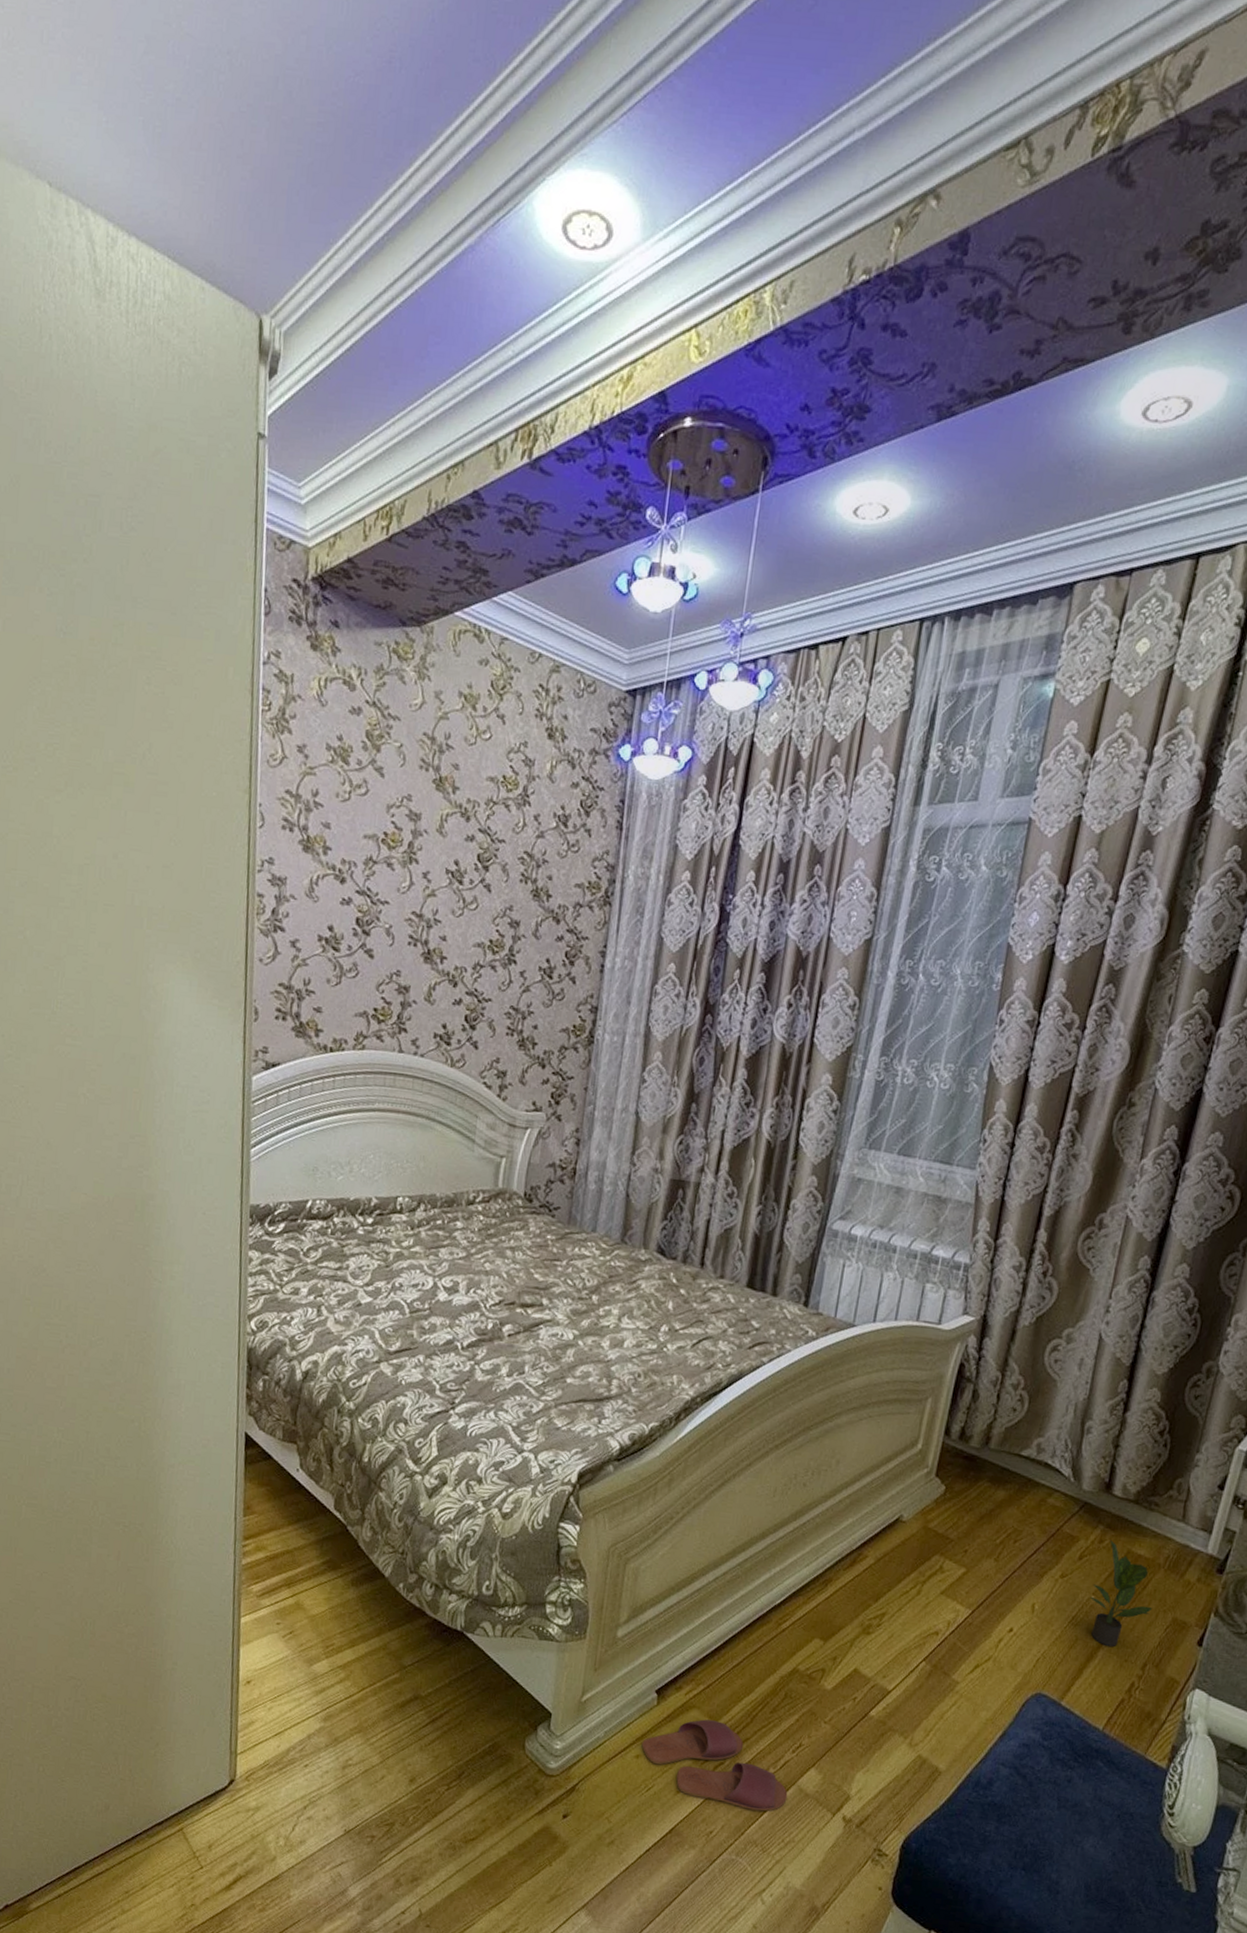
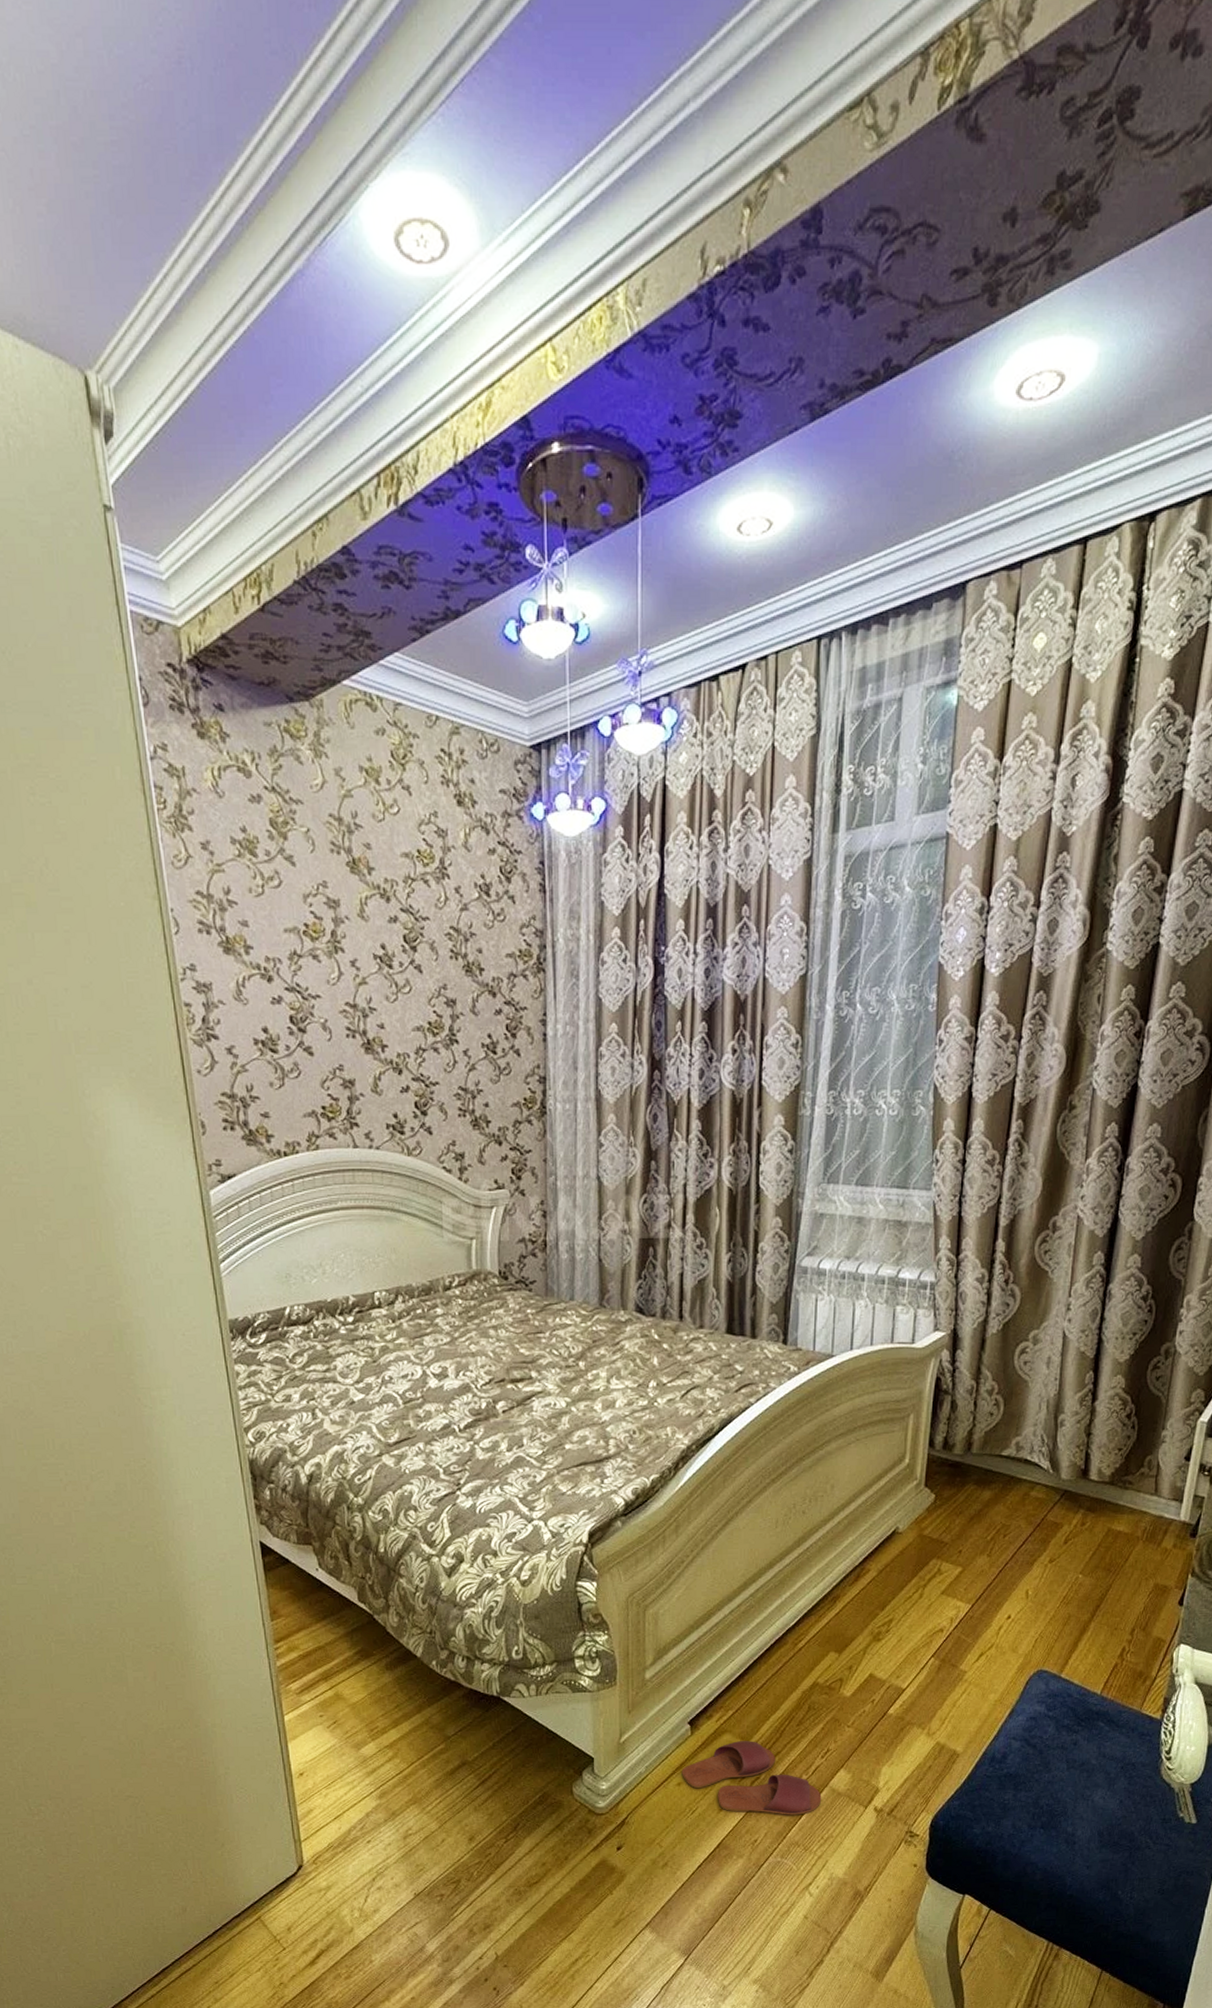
potted plant: present [1089,1540,1153,1647] -> none [1077,1521,1136,1619]

